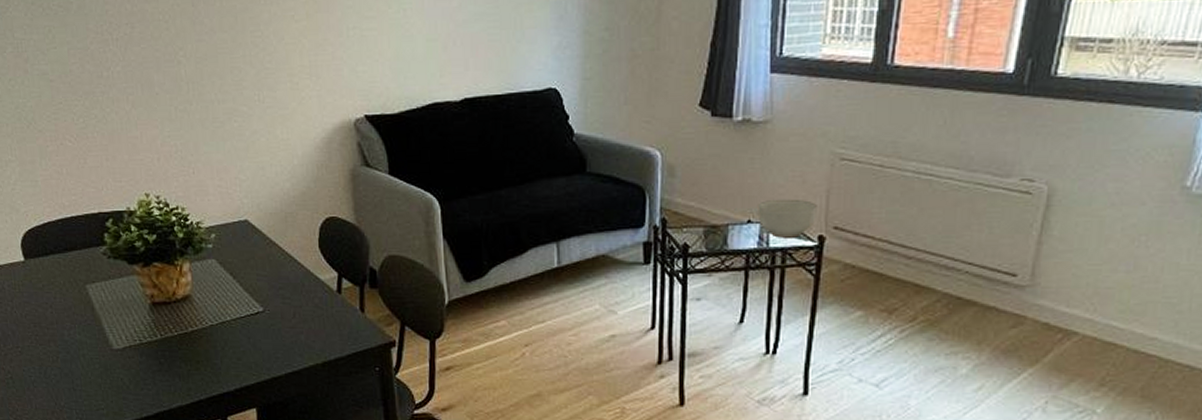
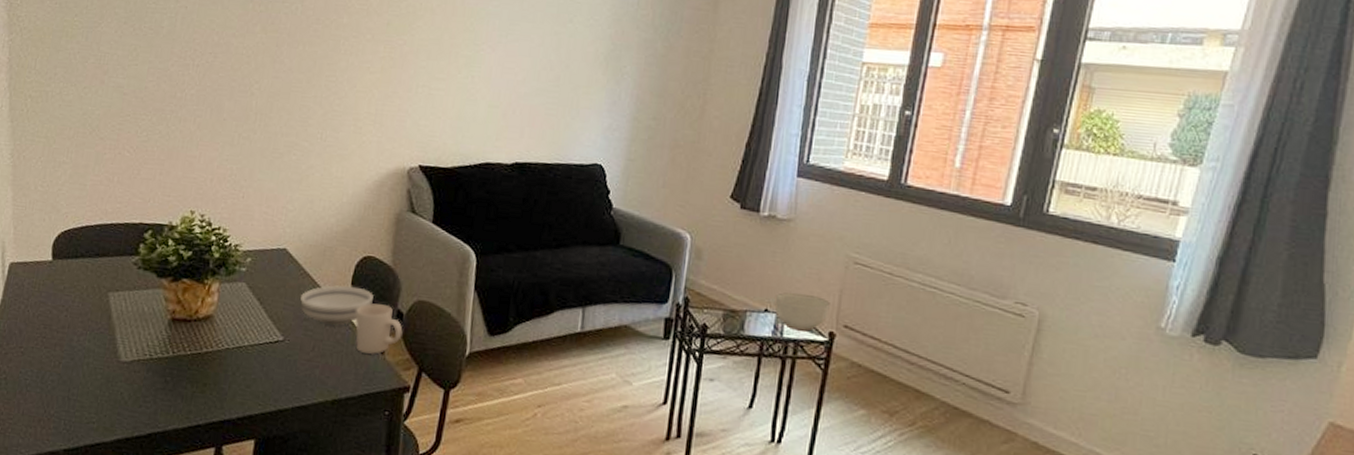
bowl: none [272,249,344,290] -> present [300,284,374,326]
mug: none [328,264,379,315] -> present [355,303,403,356]

